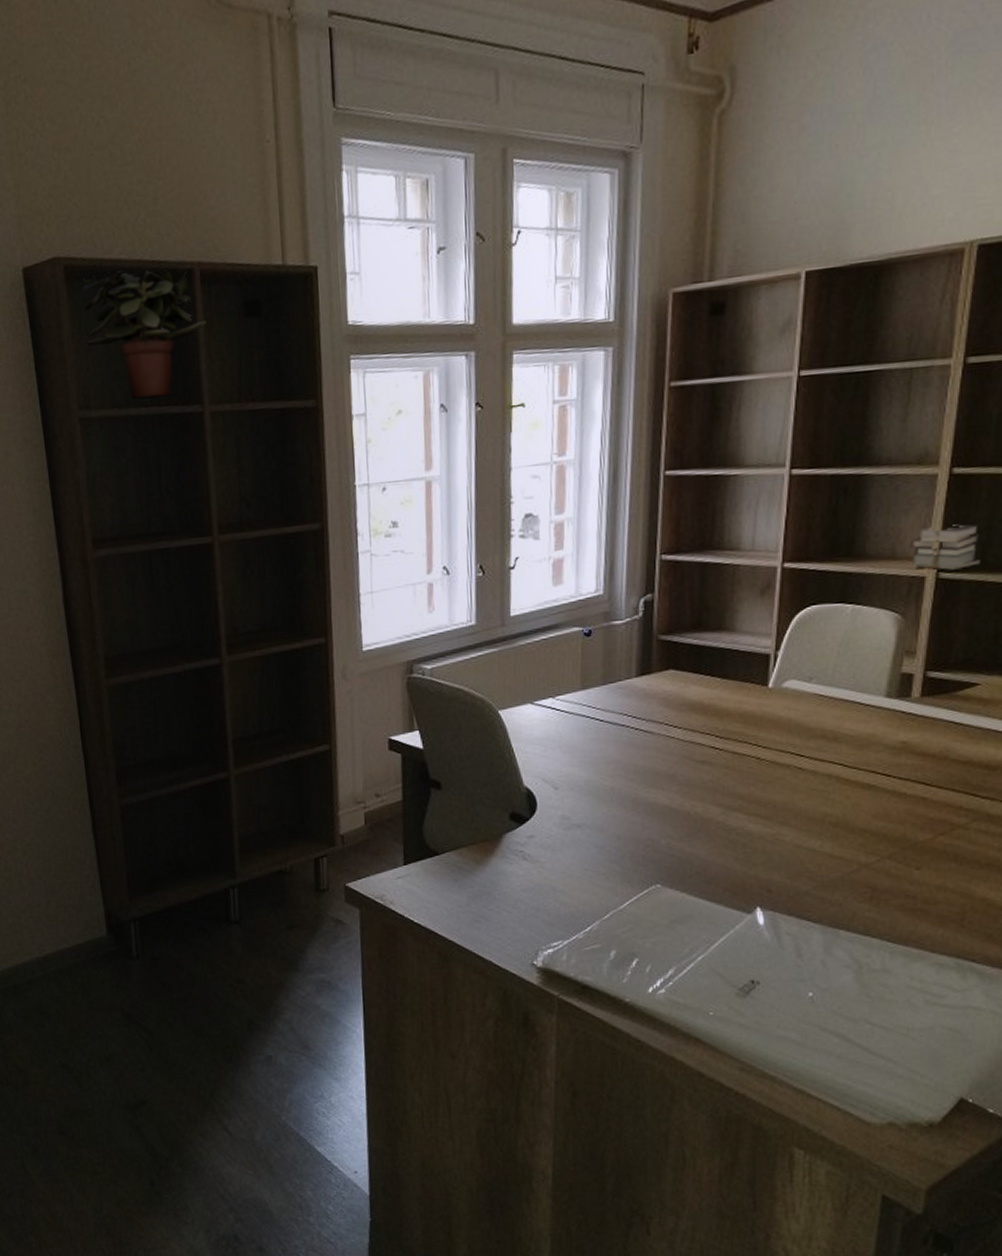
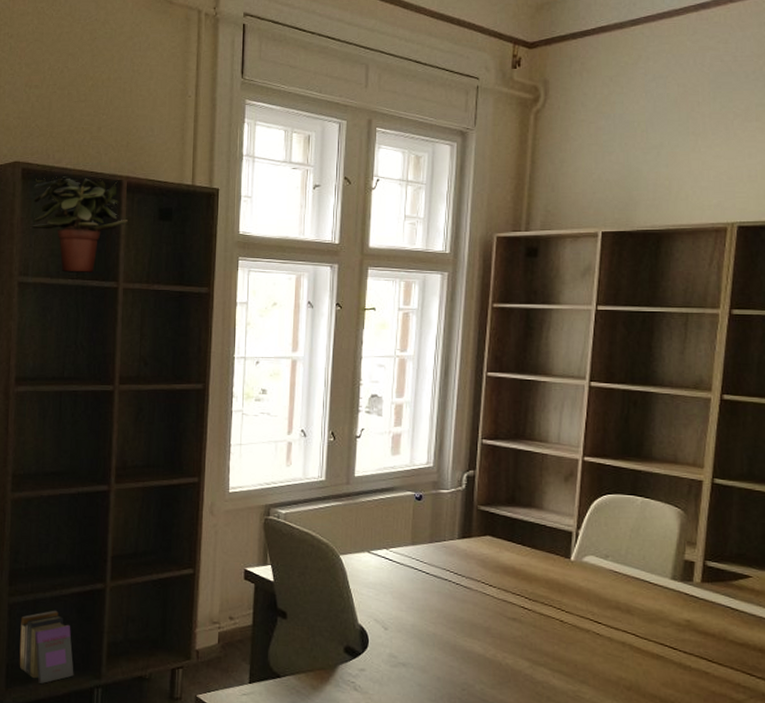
books: none [136,807,205,890] -> present [19,610,74,684]
books: present [911,524,980,570] -> none [690,440,748,478]

